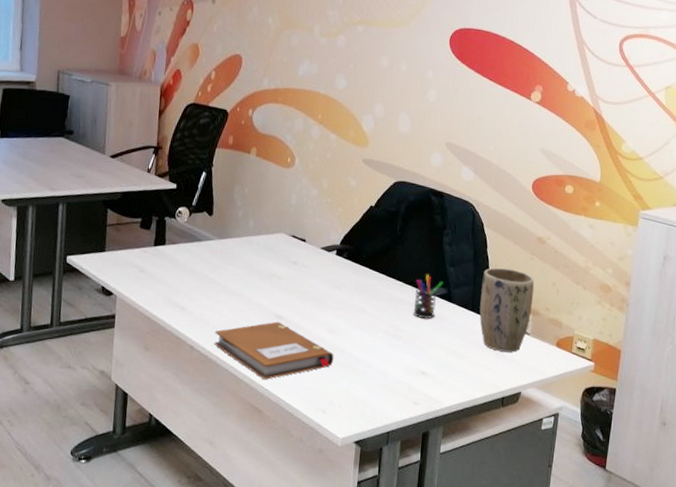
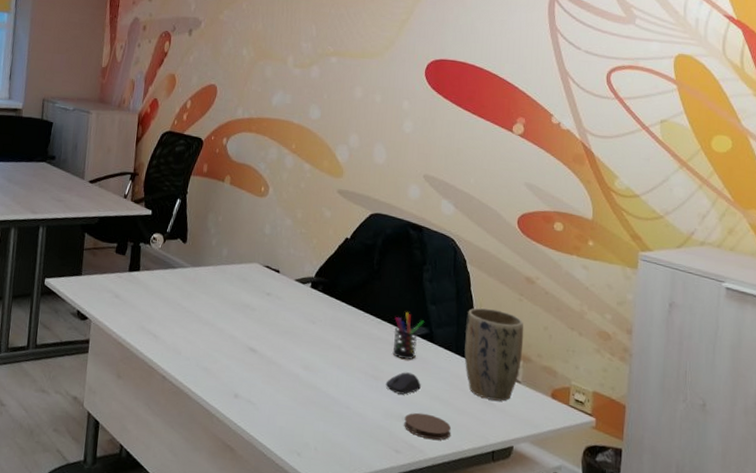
notebook: present [214,321,334,380] -> none [186,354,309,416]
computer mouse: none [406,330,439,351] -> present [385,372,421,395]
coaster: none [422,367,465,391] -> present [404,412,451,440]

